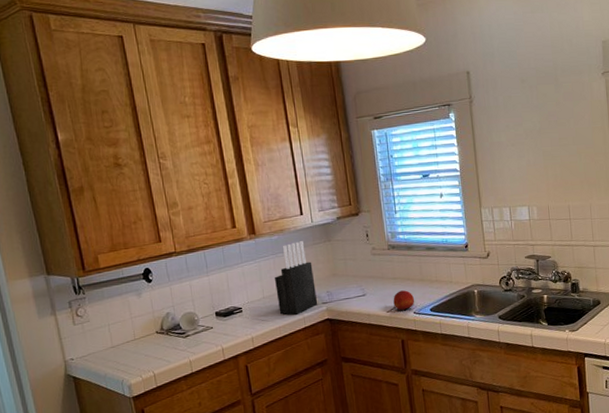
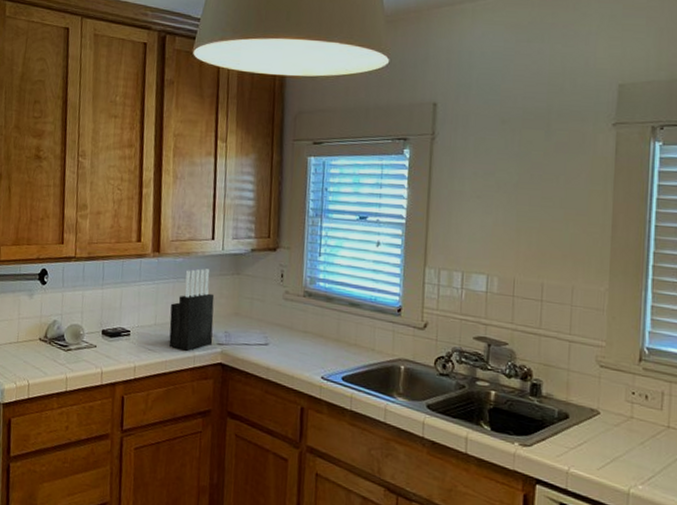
fruit: present [393,290,415,311] -> none [299,347,325,373]

